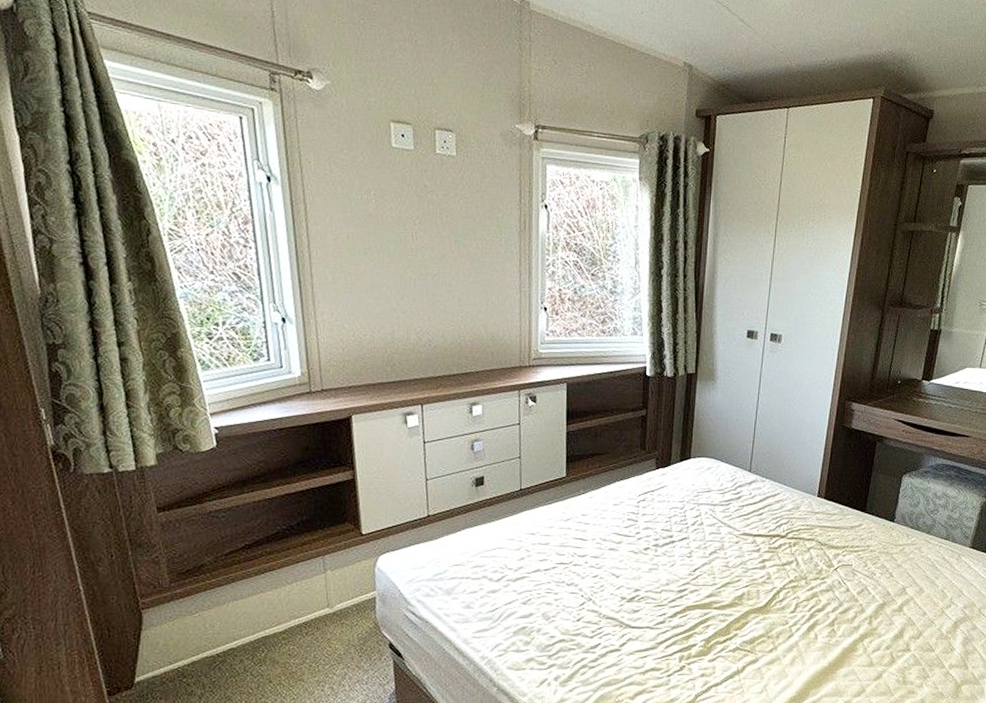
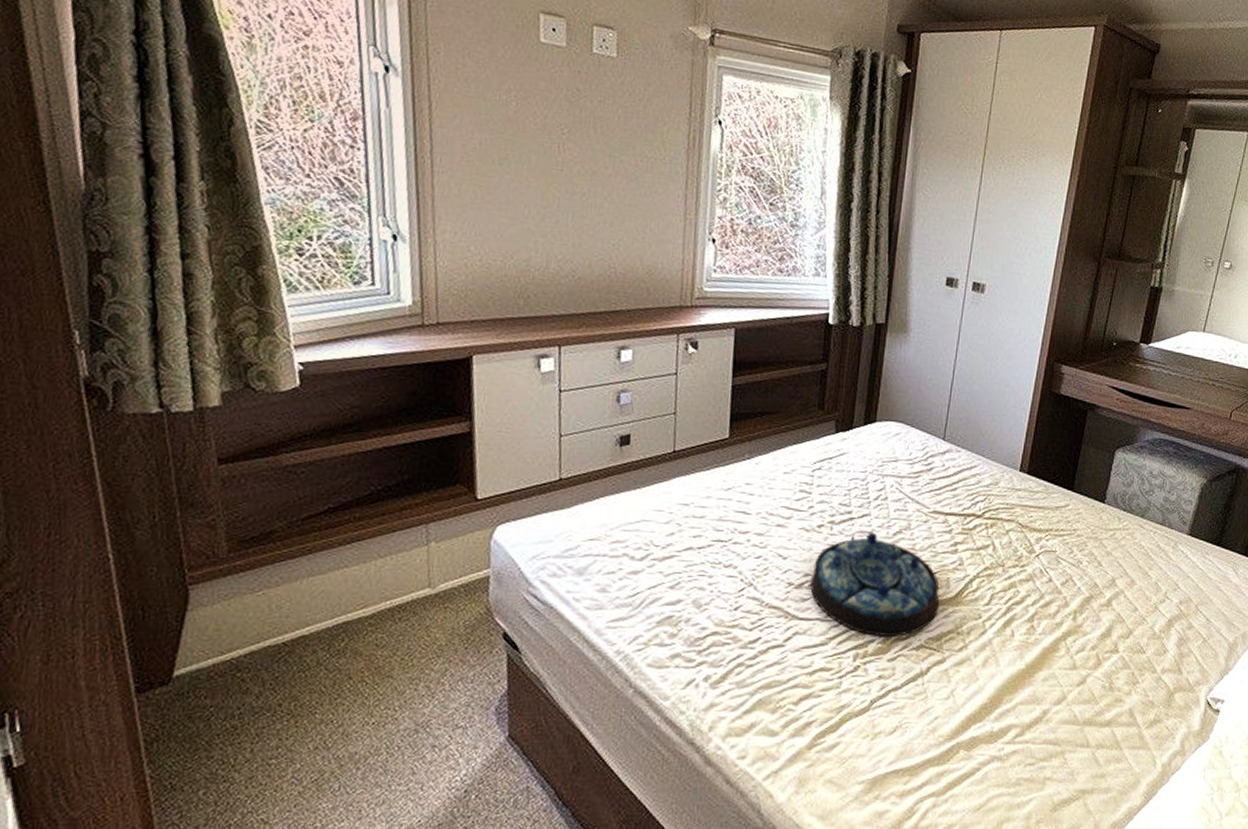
serving tray: none [640,551,752,641] -> present [810,530,940,636]

